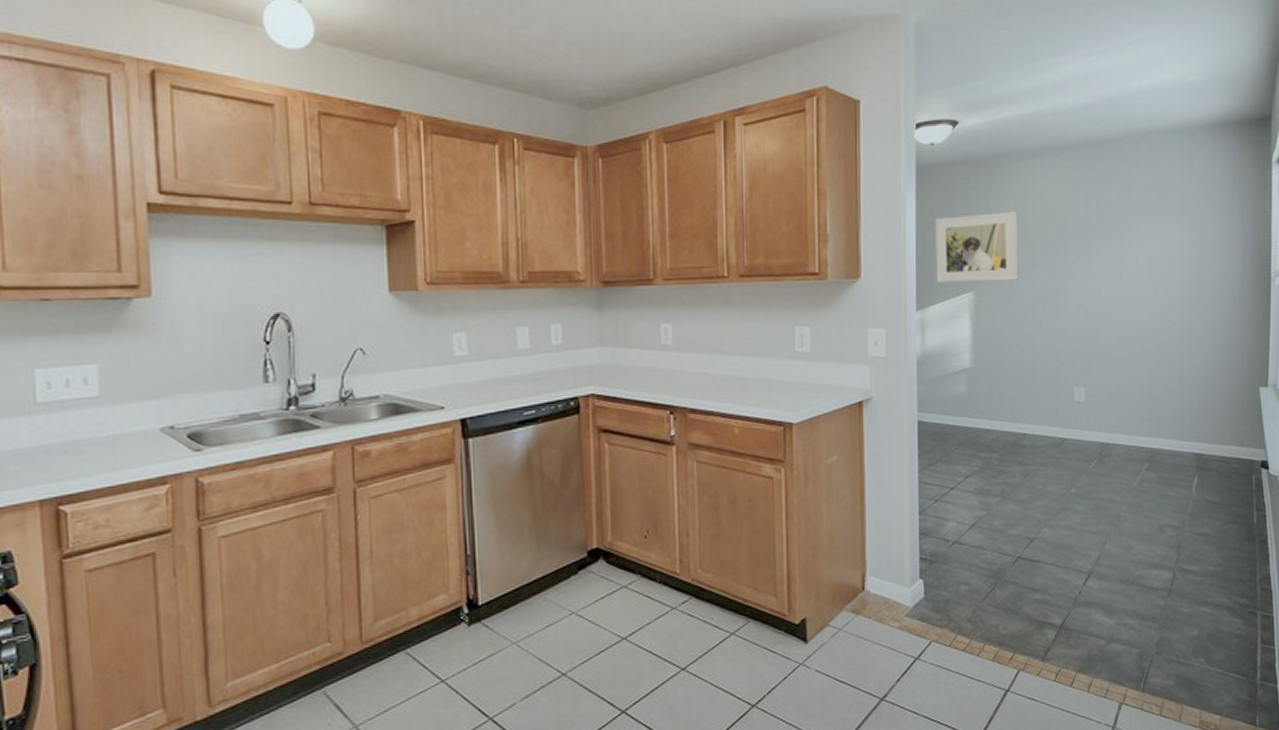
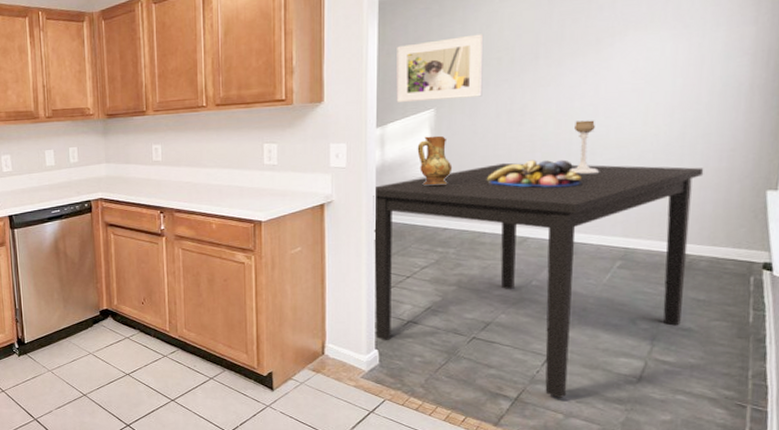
dining table: none [914,354,1211,621] -> present [373,162,704,398]
ceramic jug: none [958,322,993,380] -> present [417,135,453,185]
fruit bowl: none [1026,352,1112,383] -> present [487,159,583,188]
candle holder: none [1100,310,1125,368] -> present [570,120,599,174]

